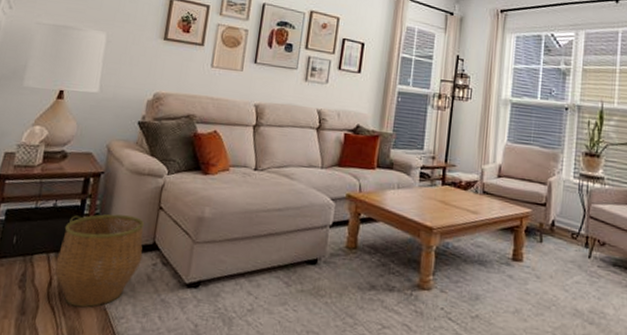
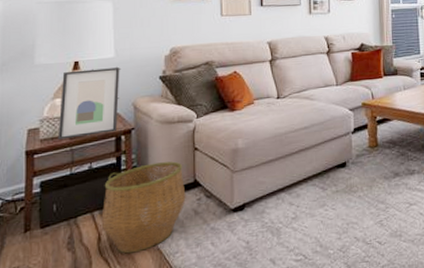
picture frame: none [30,99,103,172] -> present [57,66,122,140]

